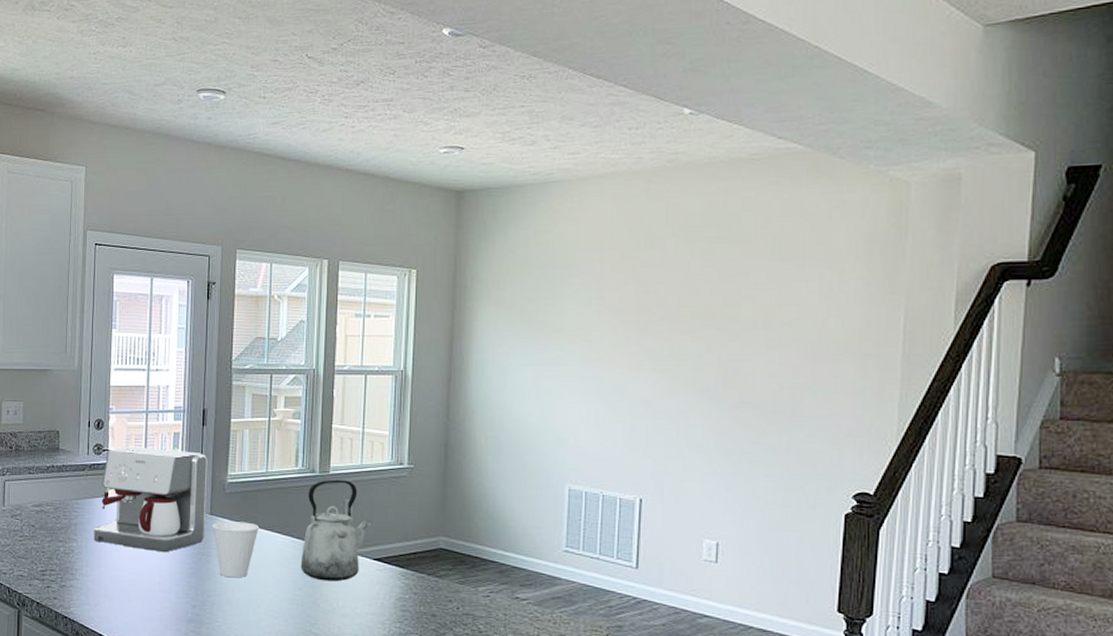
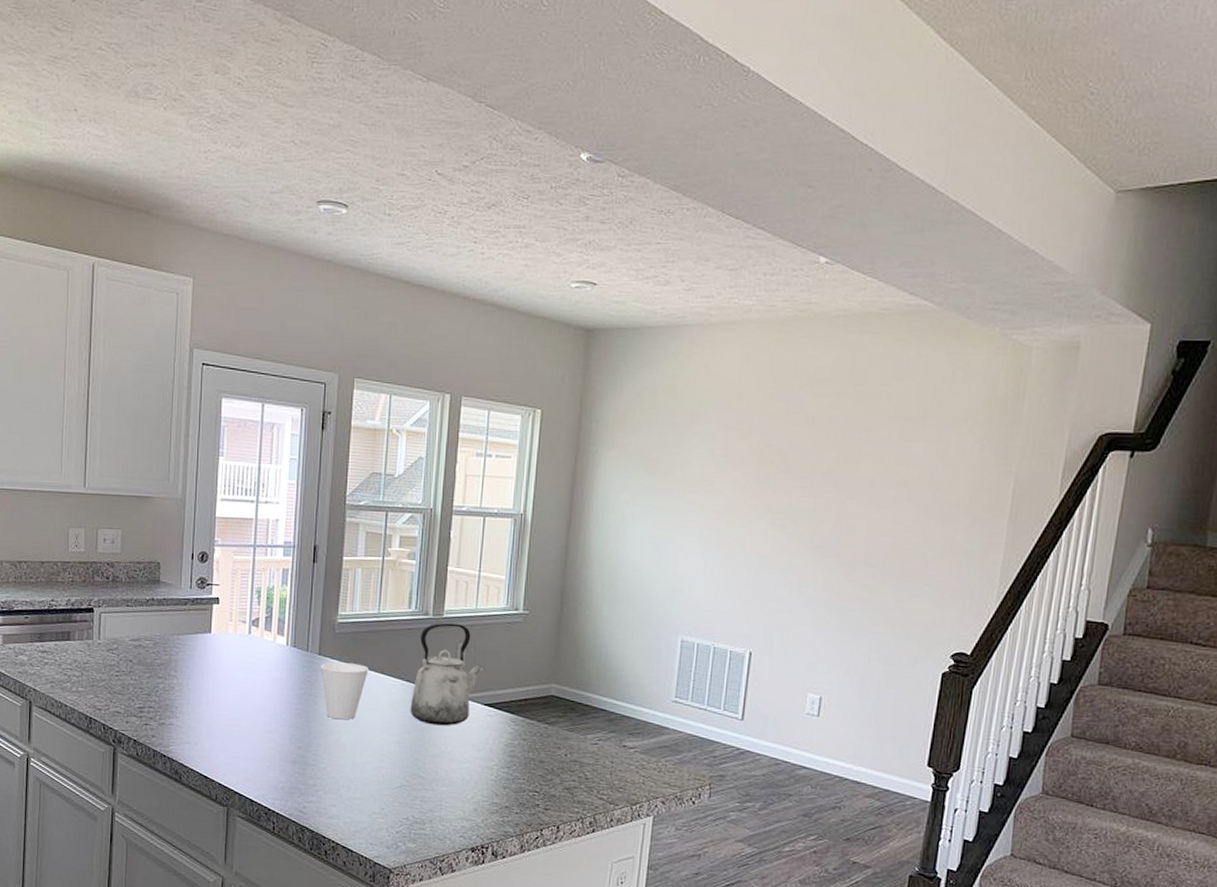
coffee maker: present [93,446,208,553] -> none [194,581,318,692]

